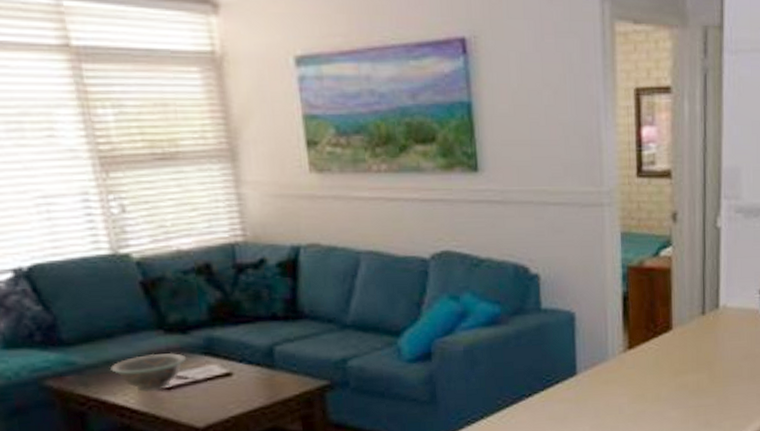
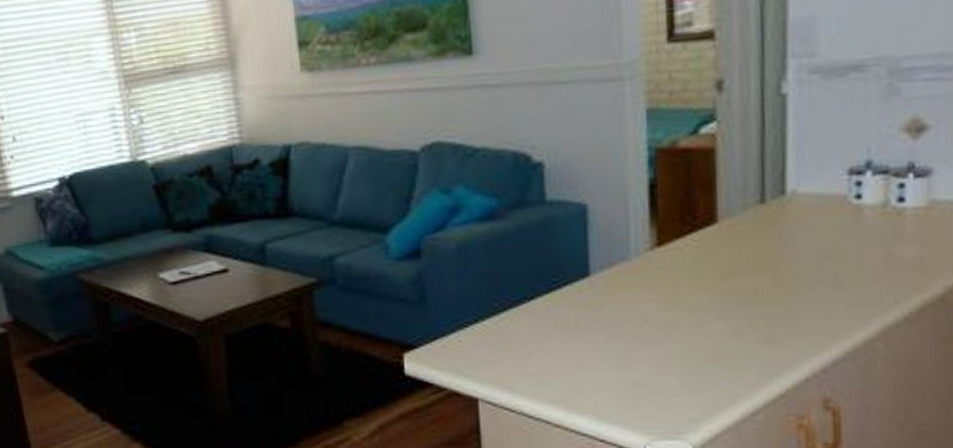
decorative bowl: present [110,353,187,392] -> none [128,250,190,286]

